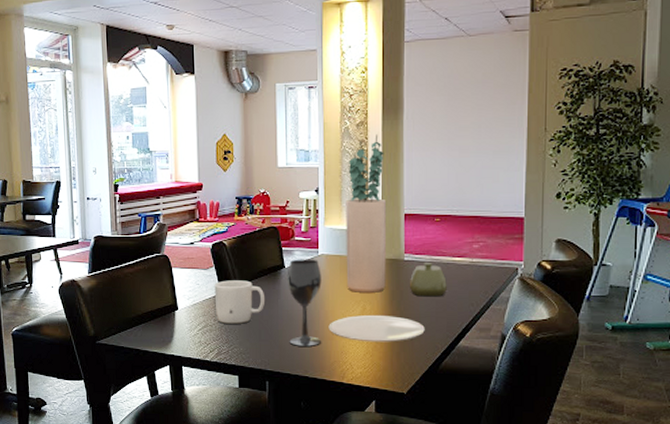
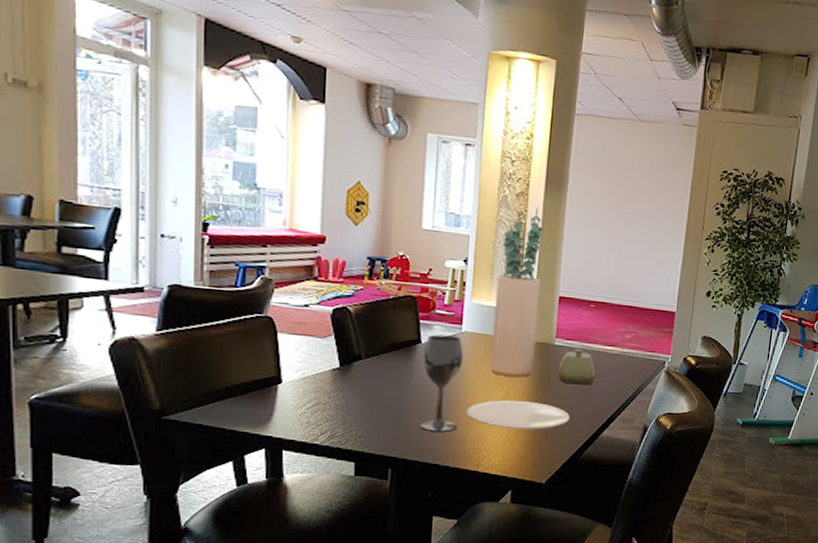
mug: present [214,280,266,324] -> none [331,352,395,404]

